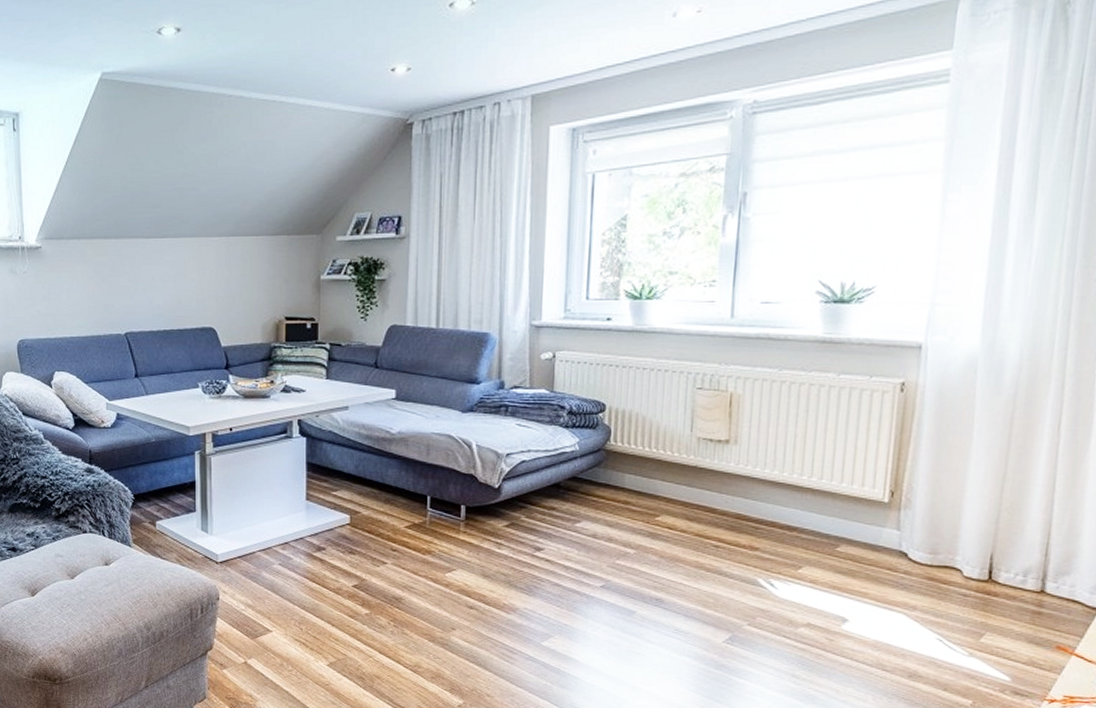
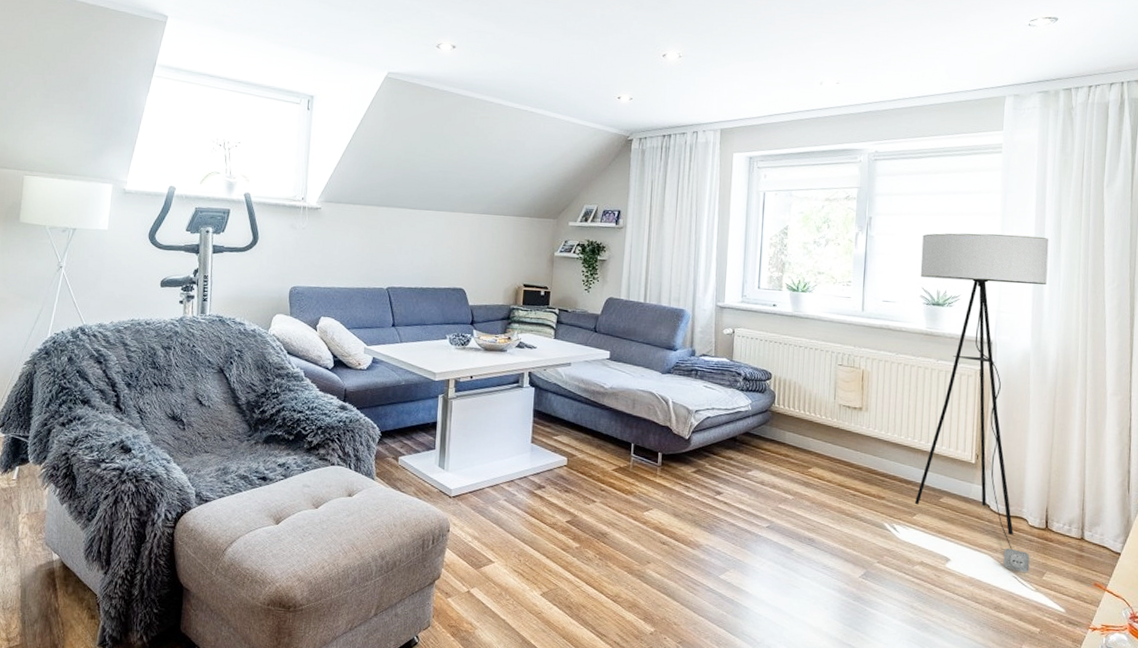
floor lamp: none [801,196,1018,635] -> present [915,233,1049,573]

